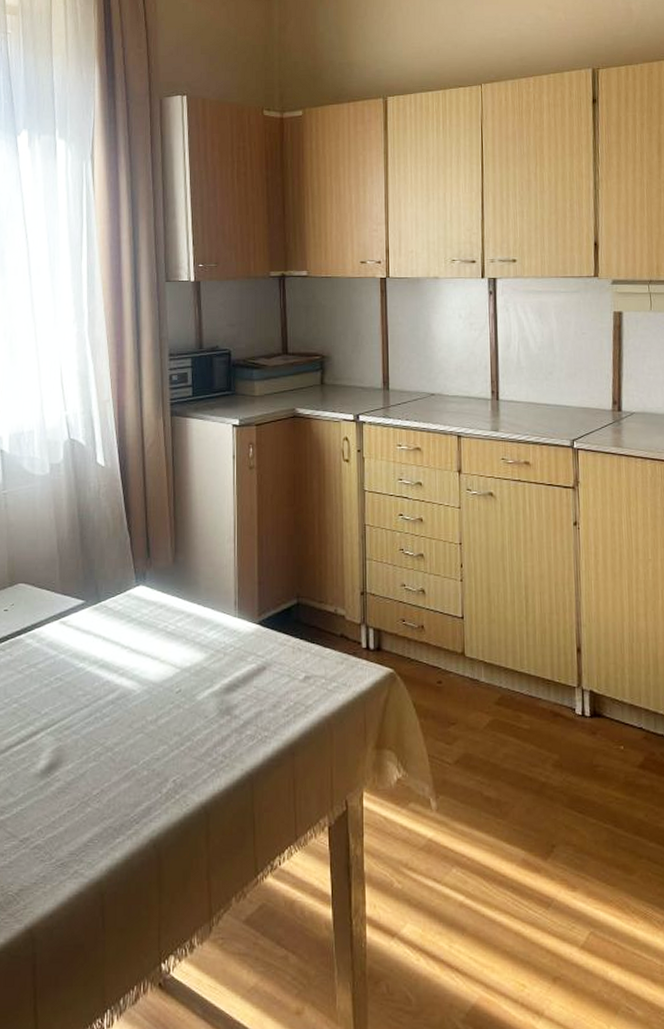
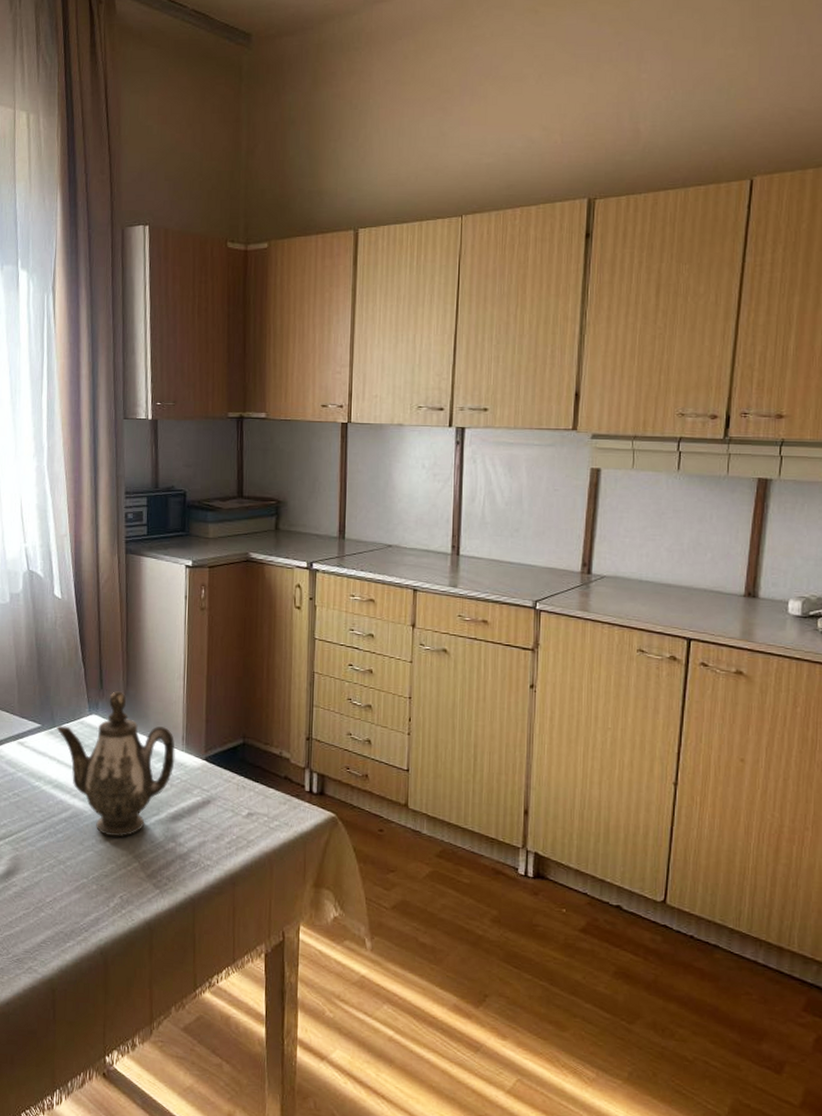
teapot: none [101,559,228,716] -> present [56,691,175,837]

